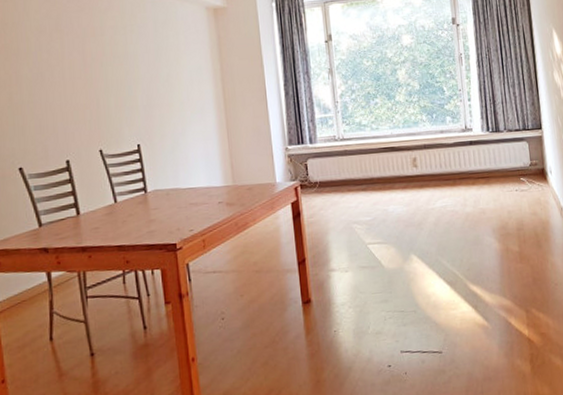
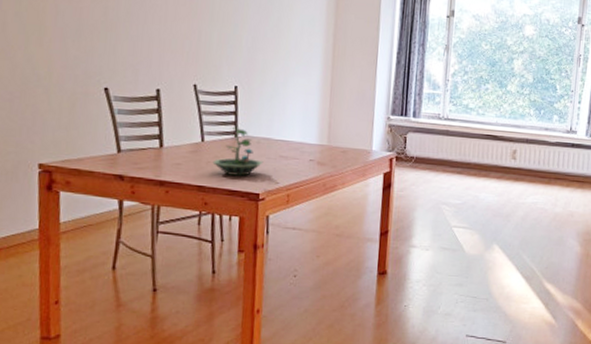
terrarium: none [128,183,176,231] -> present [212,126,264,176]

